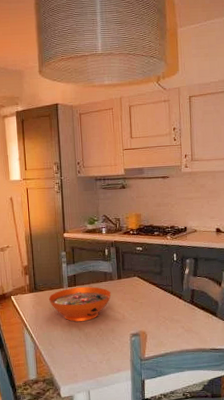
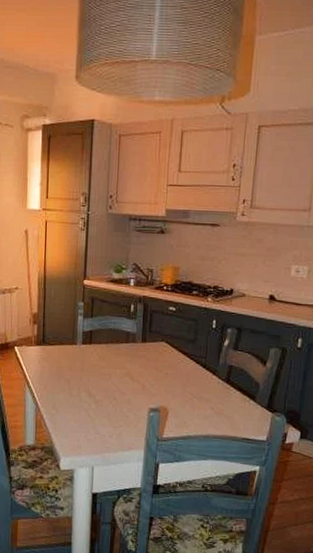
decorative bowl: present [48,287,111,322] -> none [57,345,132,386]

